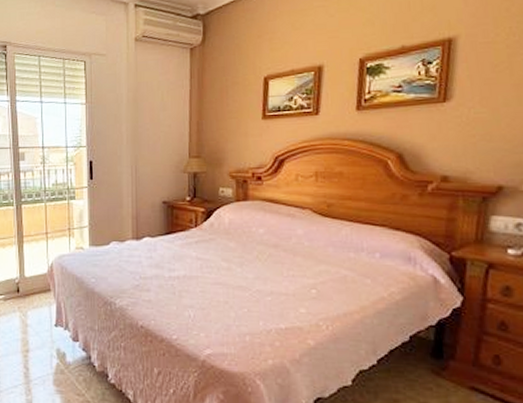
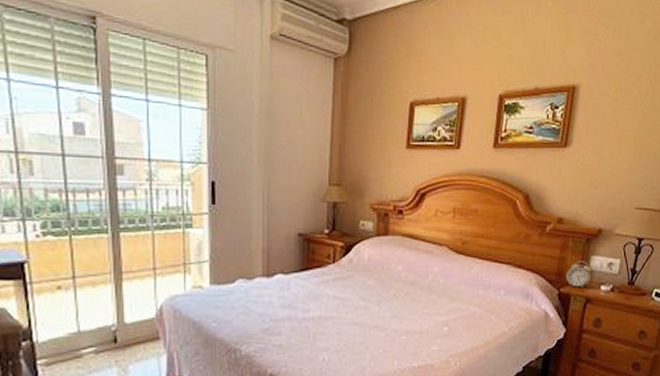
alarm clock: none [458,222,493,252] -> present [566,261,592,289]

